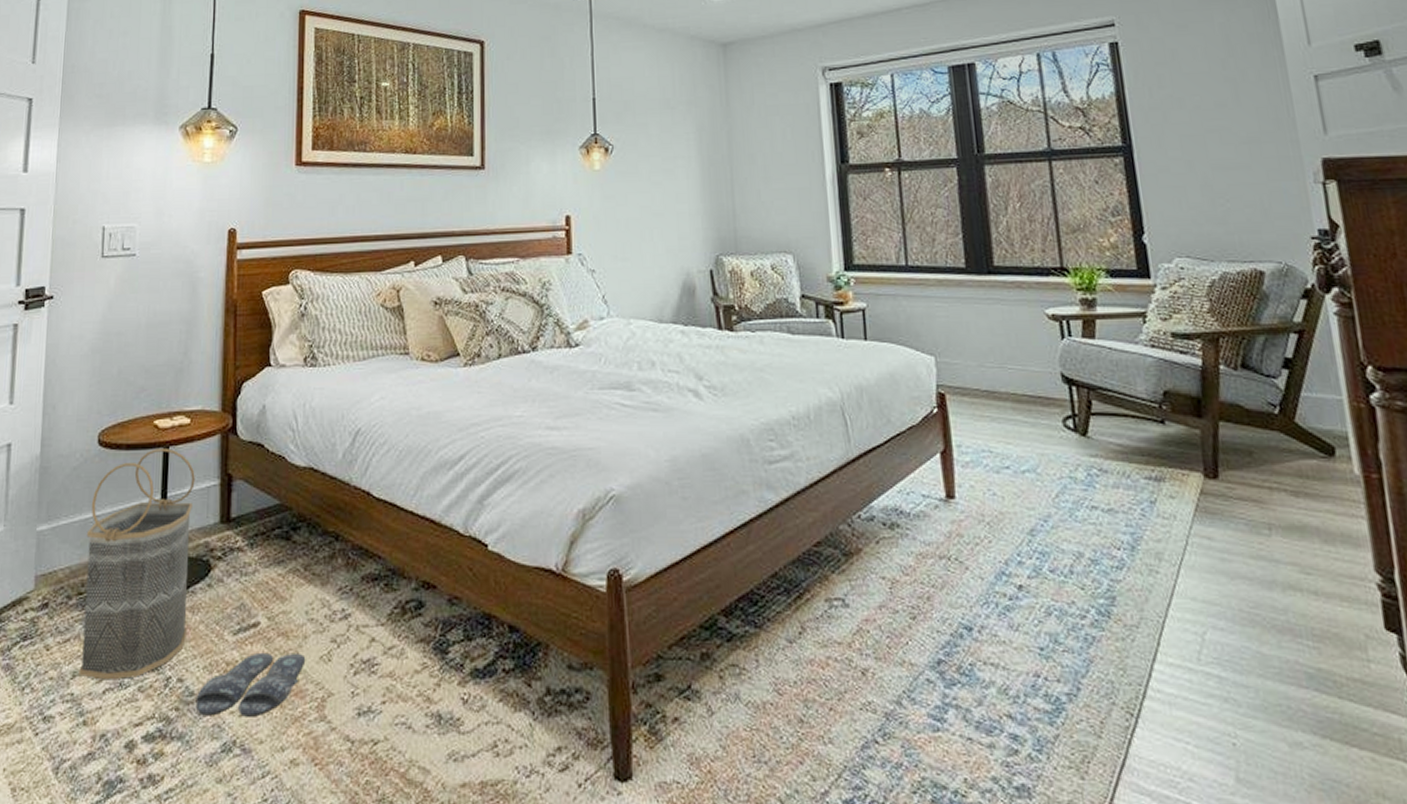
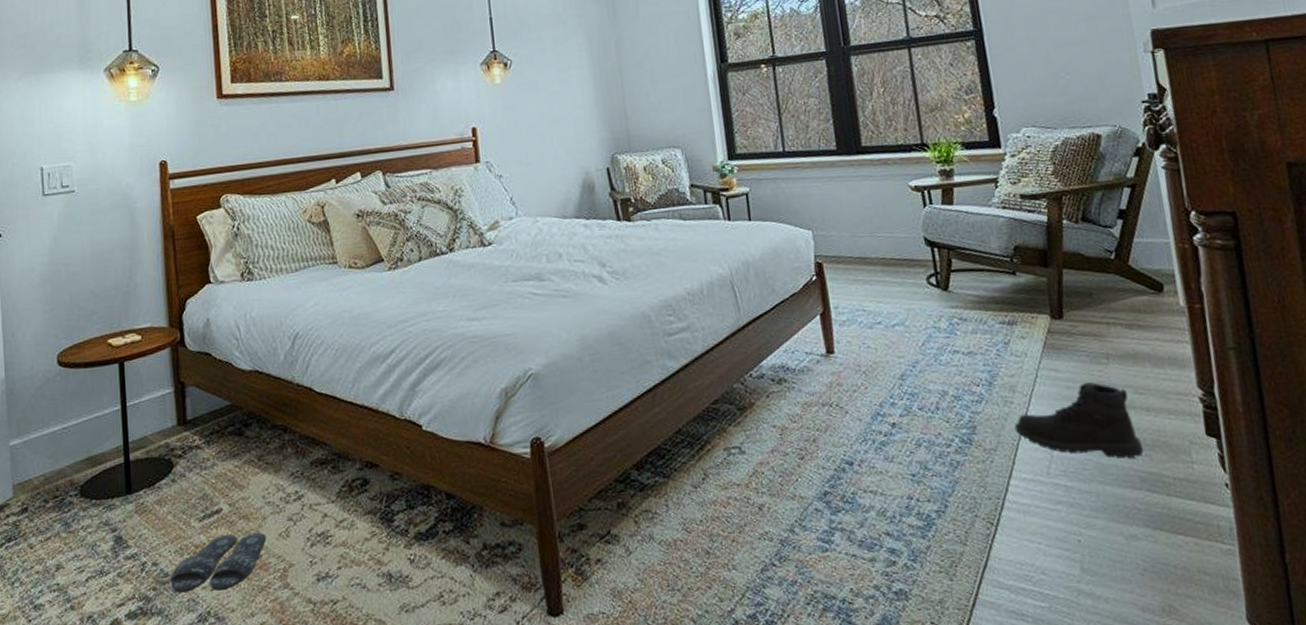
basket: present [78,447,195,680] -> none [56,363,158,570]
boot: none [1160,556,1312,649] -> present [1014,382,1145,458]

